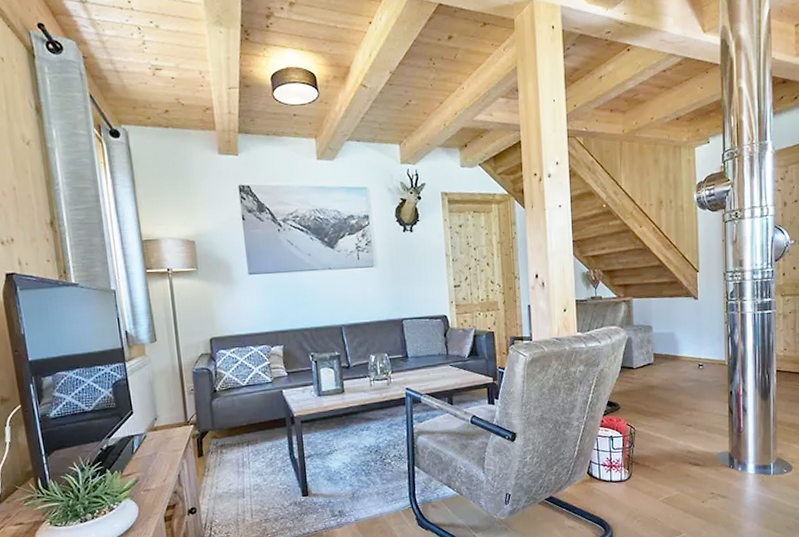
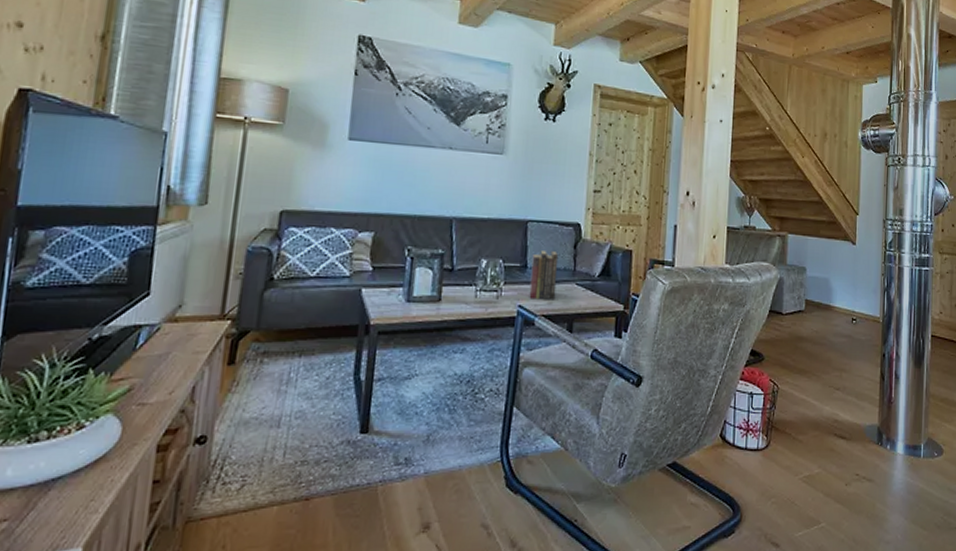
books: none [411,341,435,382] -> present [529,251,559,300]

